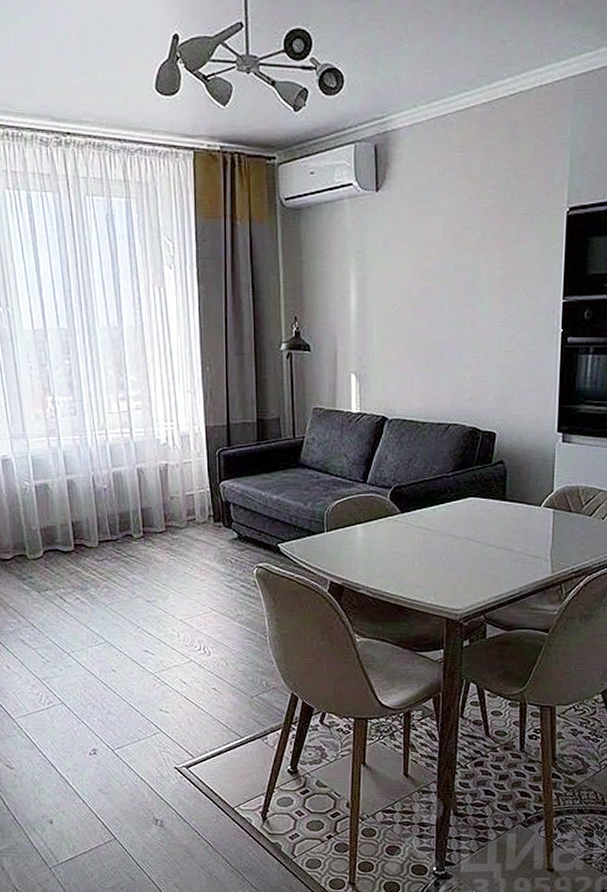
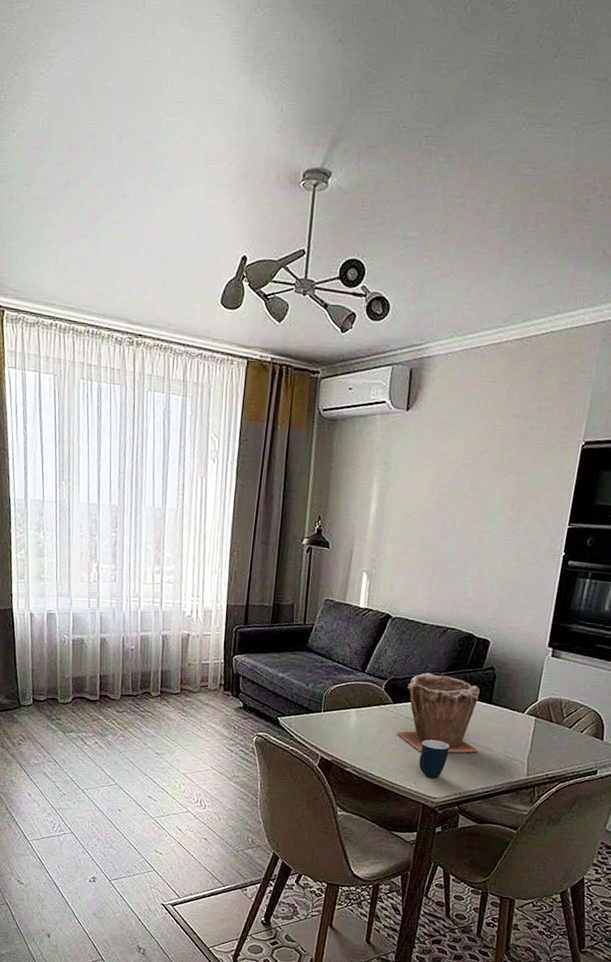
plant pot: none [408,475,498,562] -> present [396,673,480,753]
mug: none [436,547,467,588] -> present [418,739,449,778]

